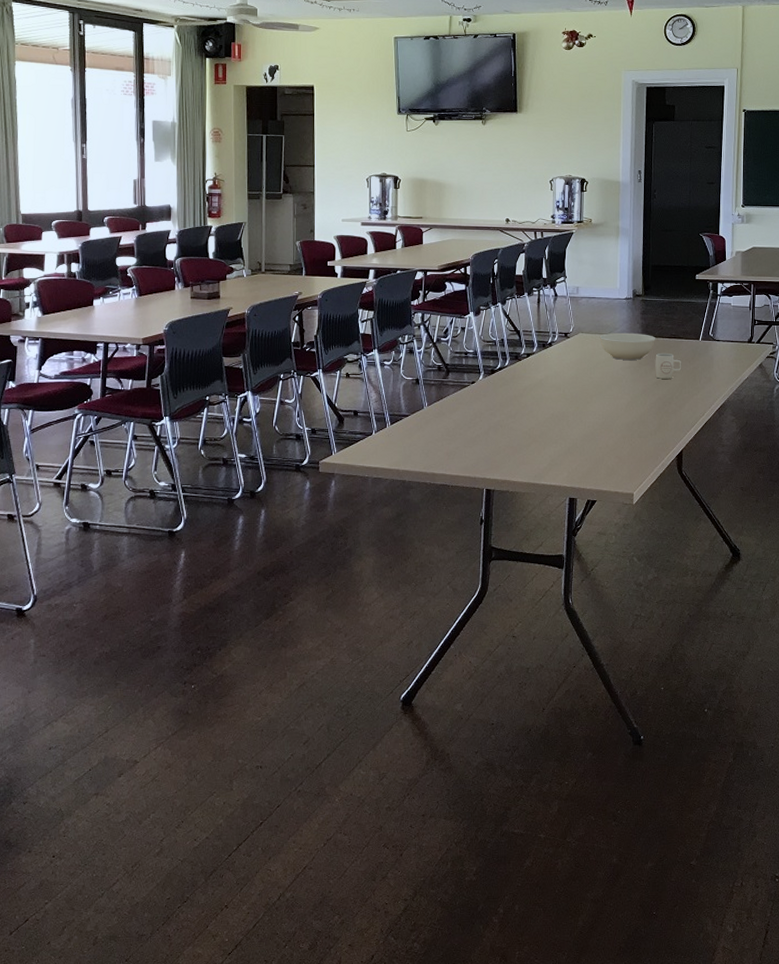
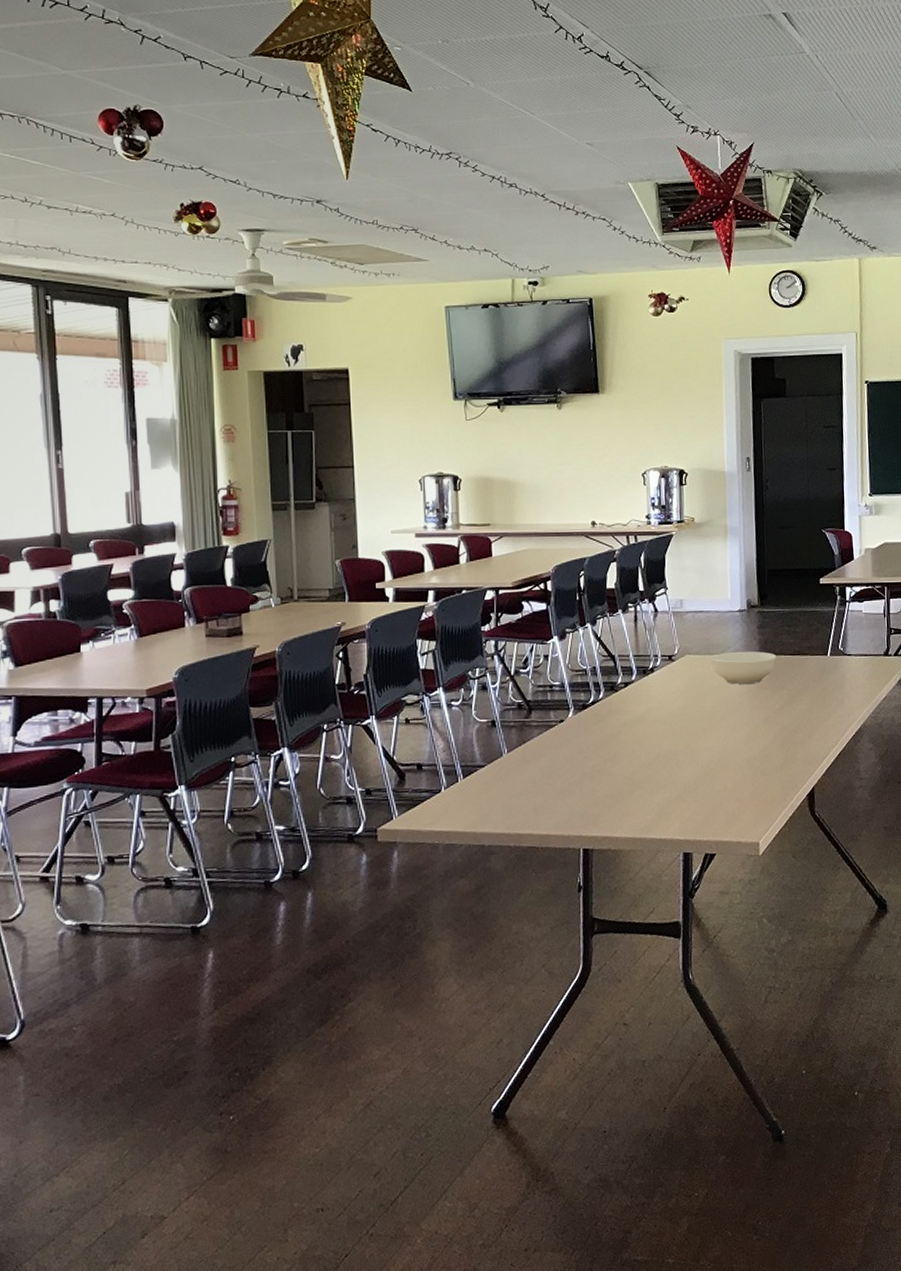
mug: present [655,352,682,379] -> none [777,672,809,704]

